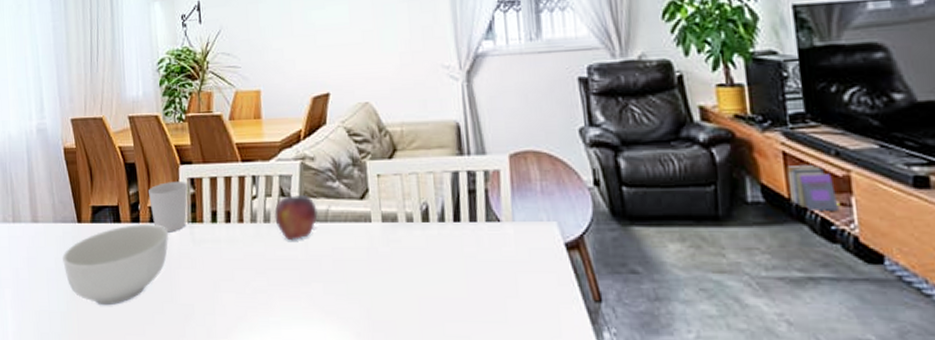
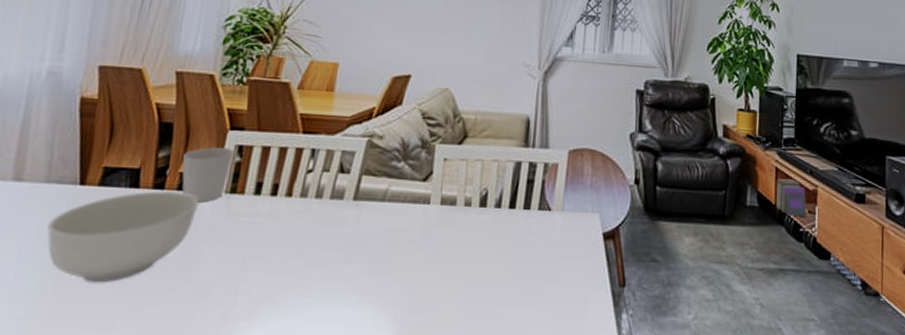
fruit: present [274,194,318,241] -> none [328,170,377,219]

